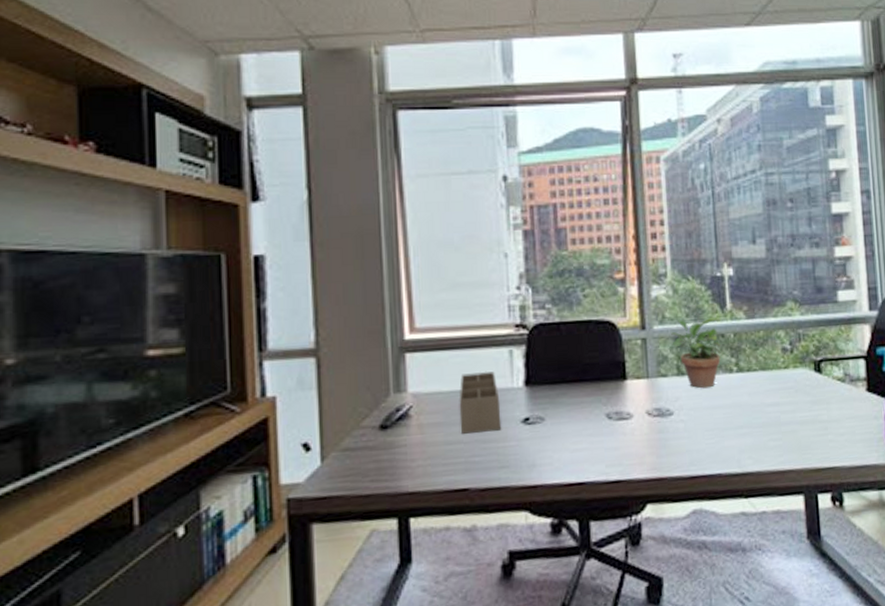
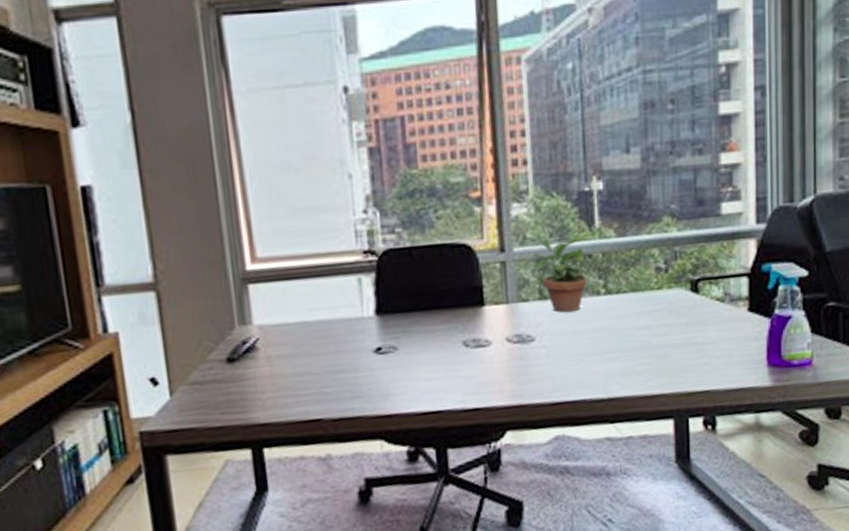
desk organizer: present [459,371,502,434] -> none [307,300,353,365]

